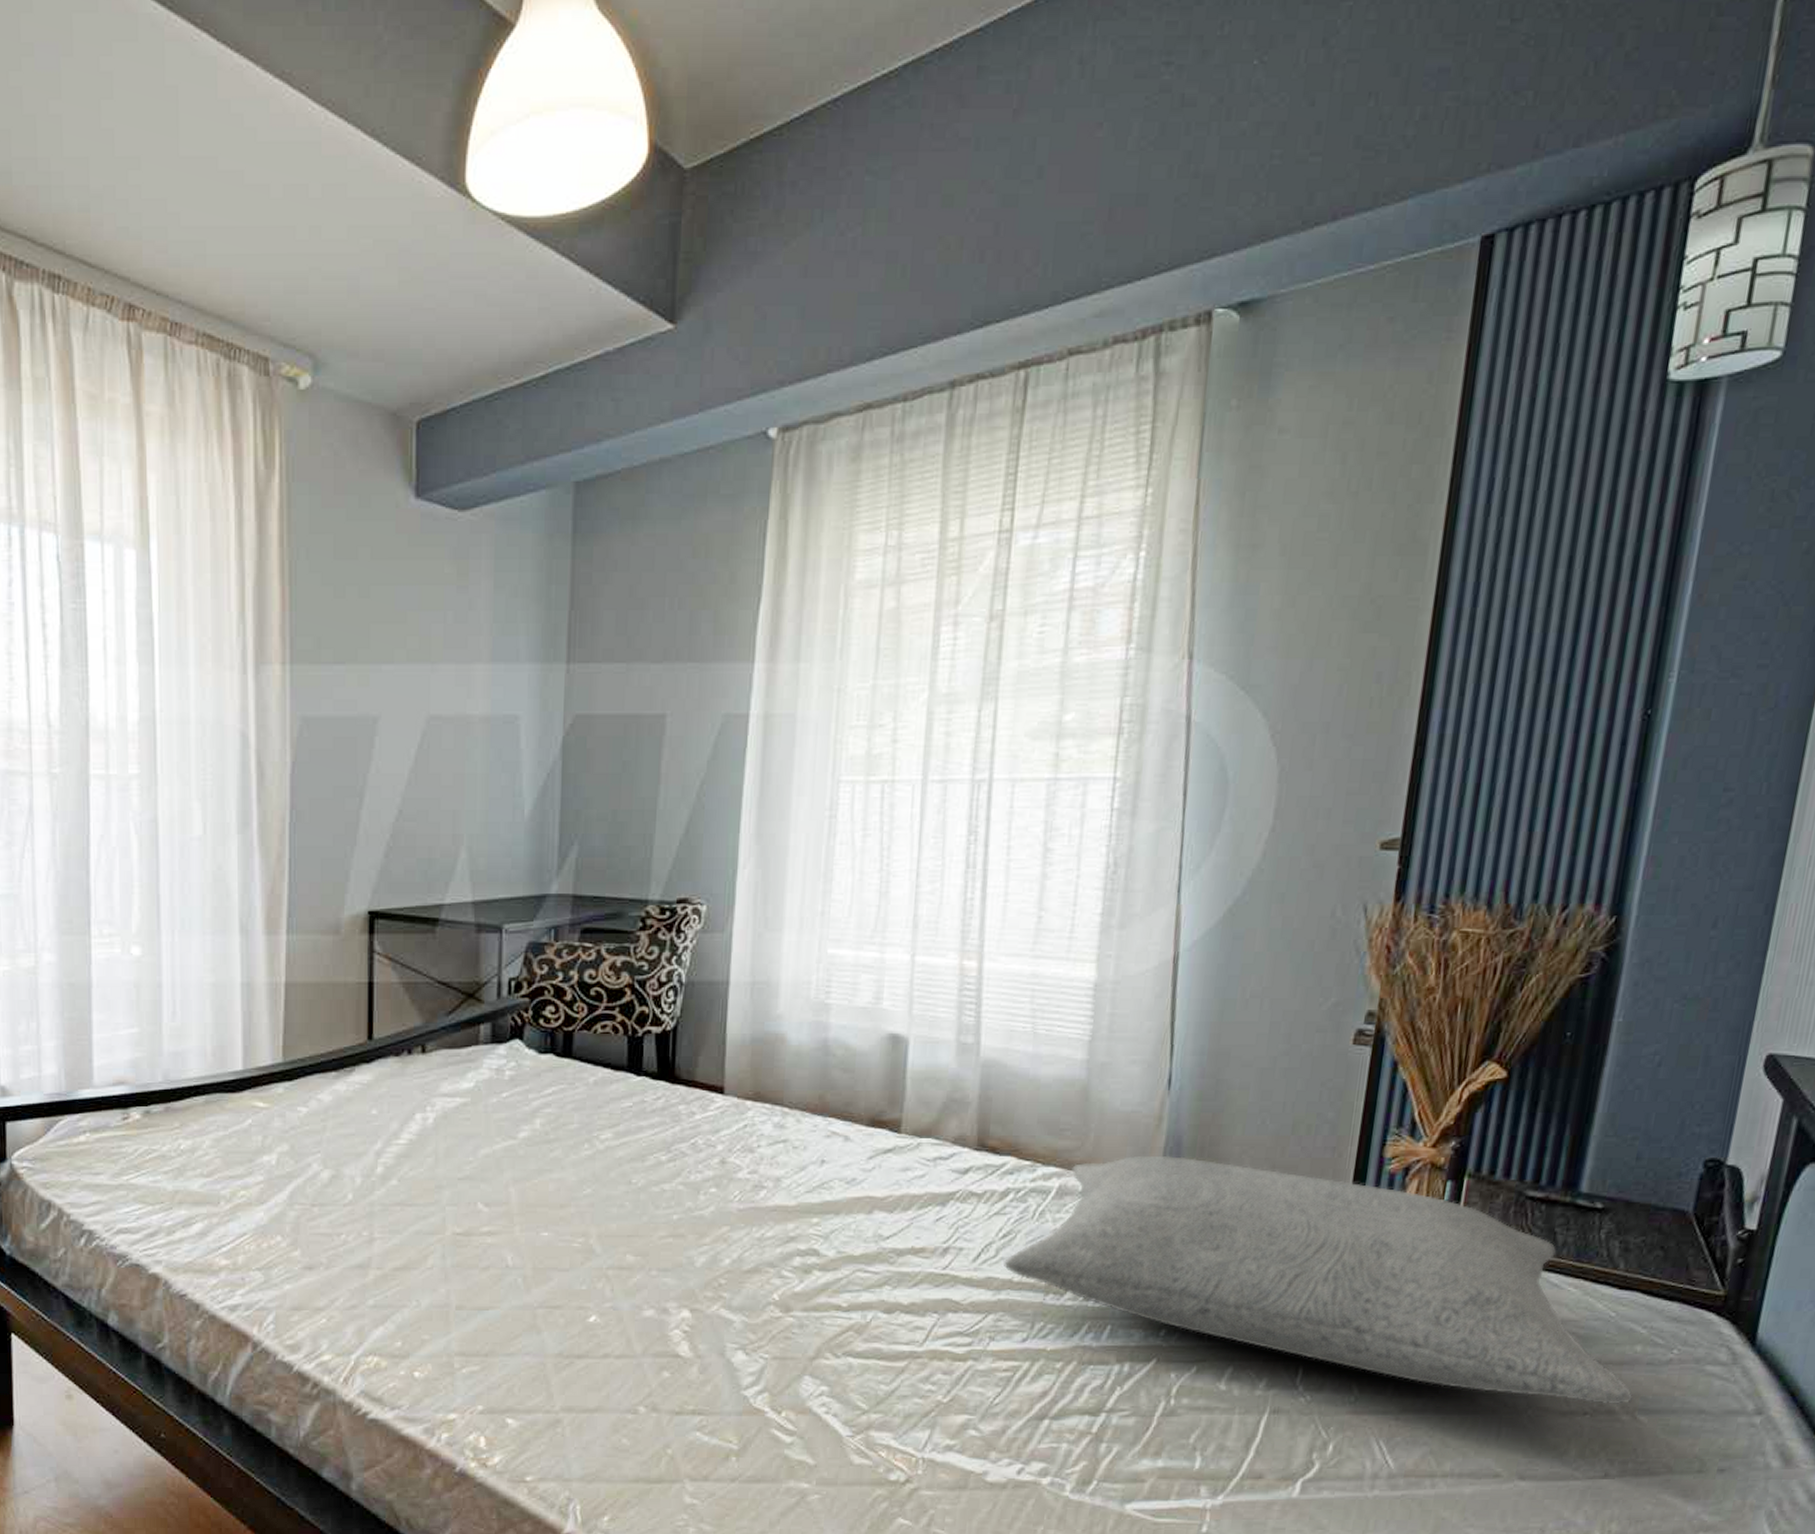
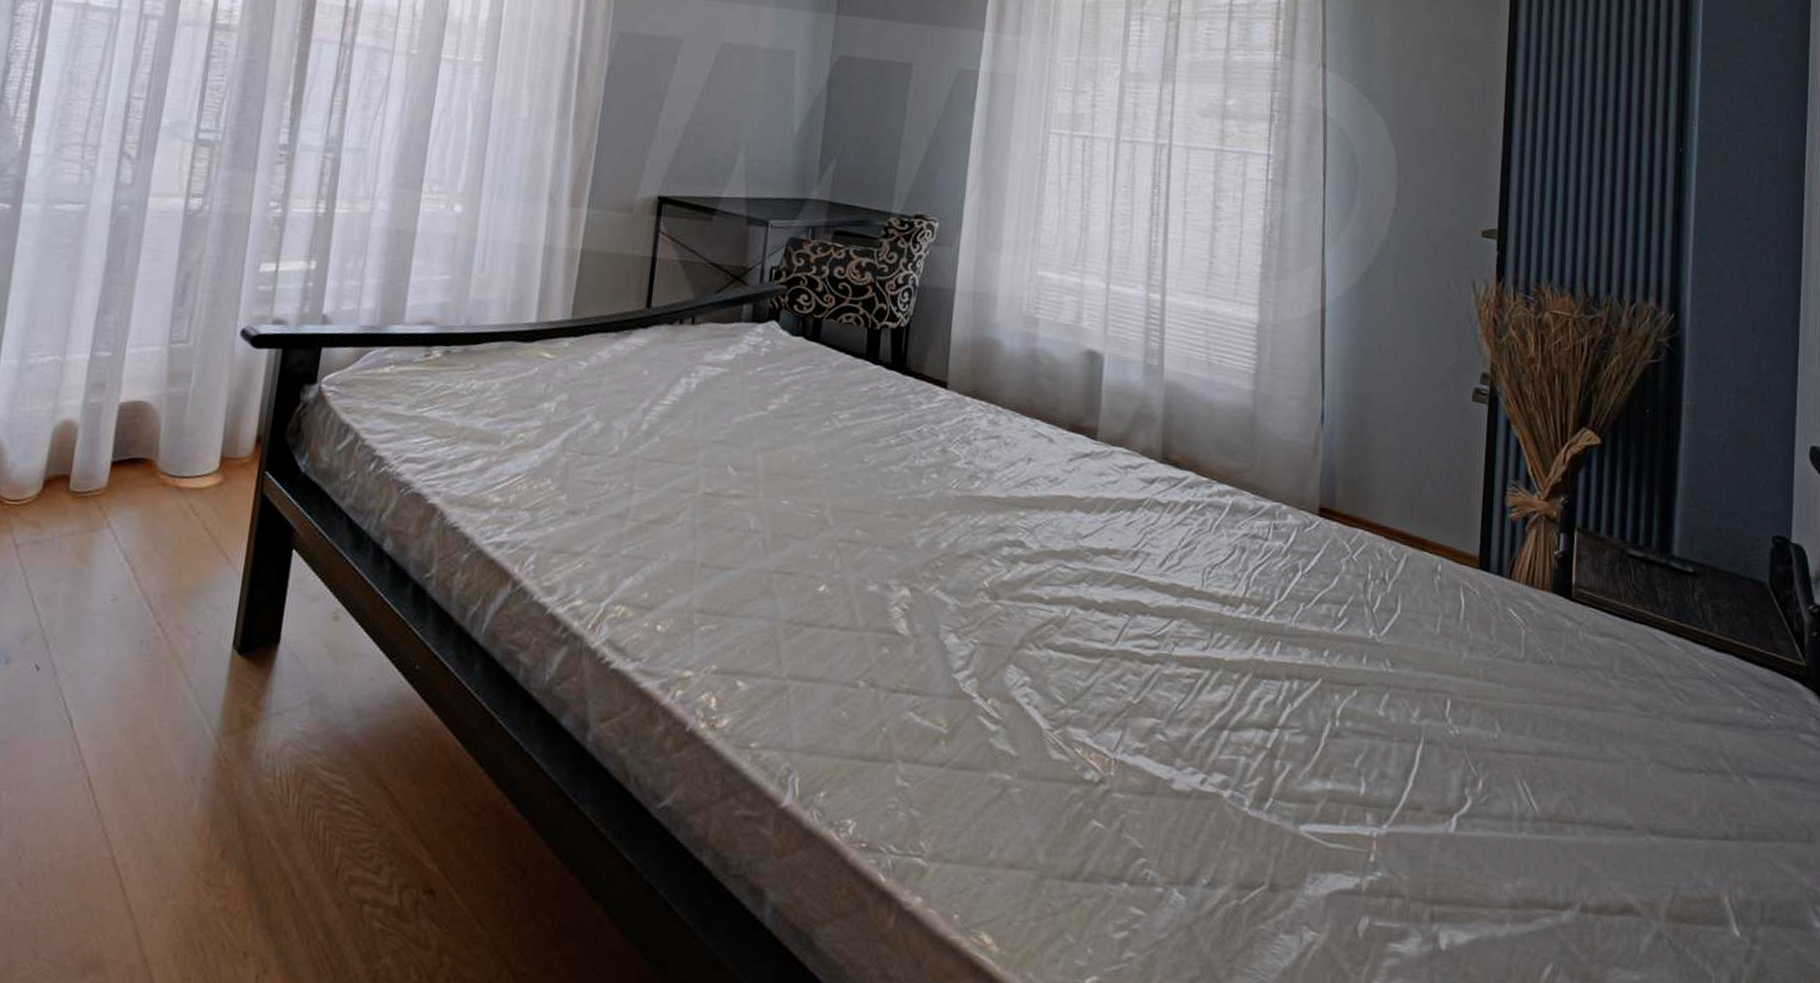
pillow: present [1004,1155,1634,1405] -> none [1186,481,1741,766]

